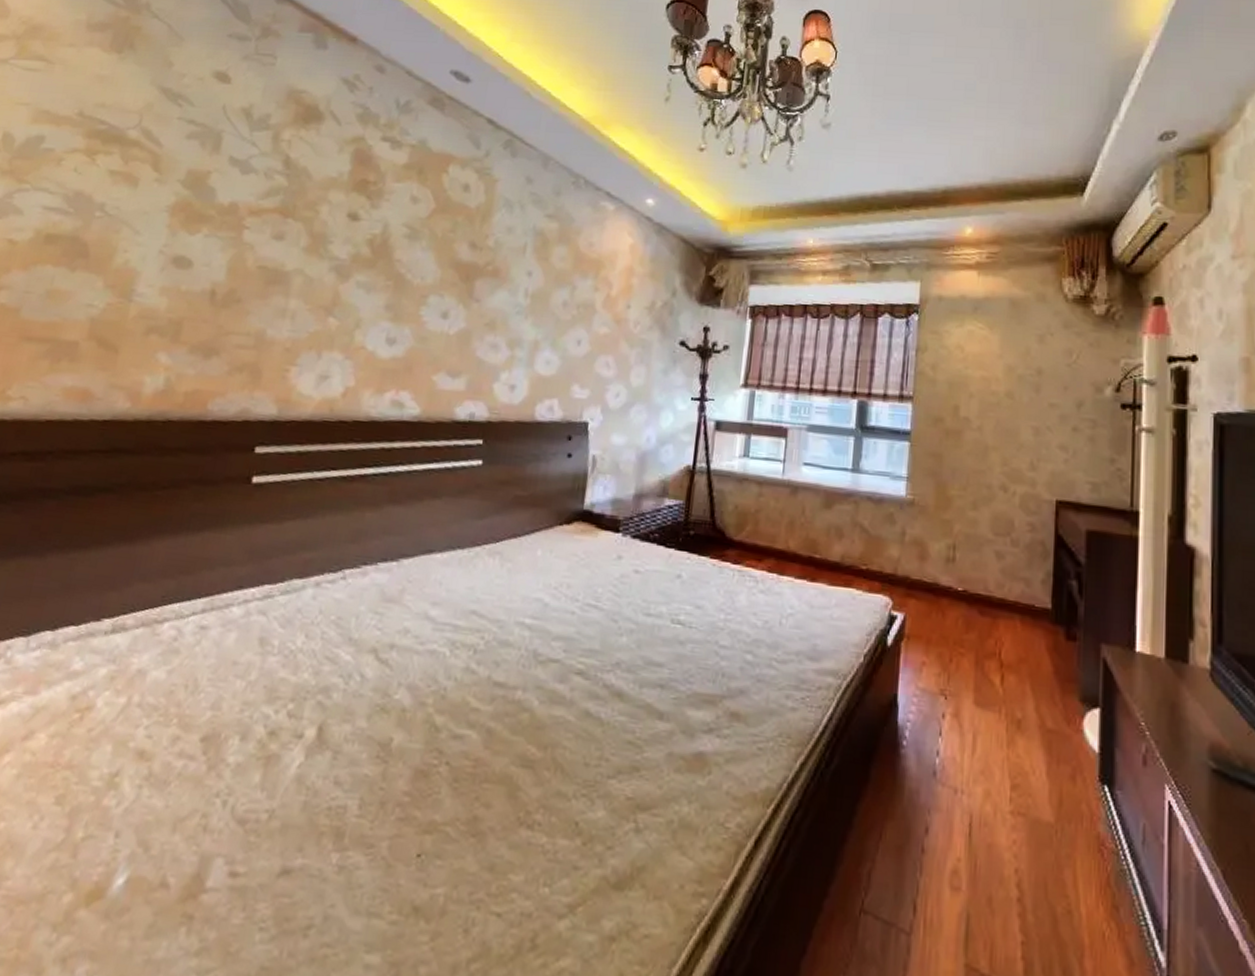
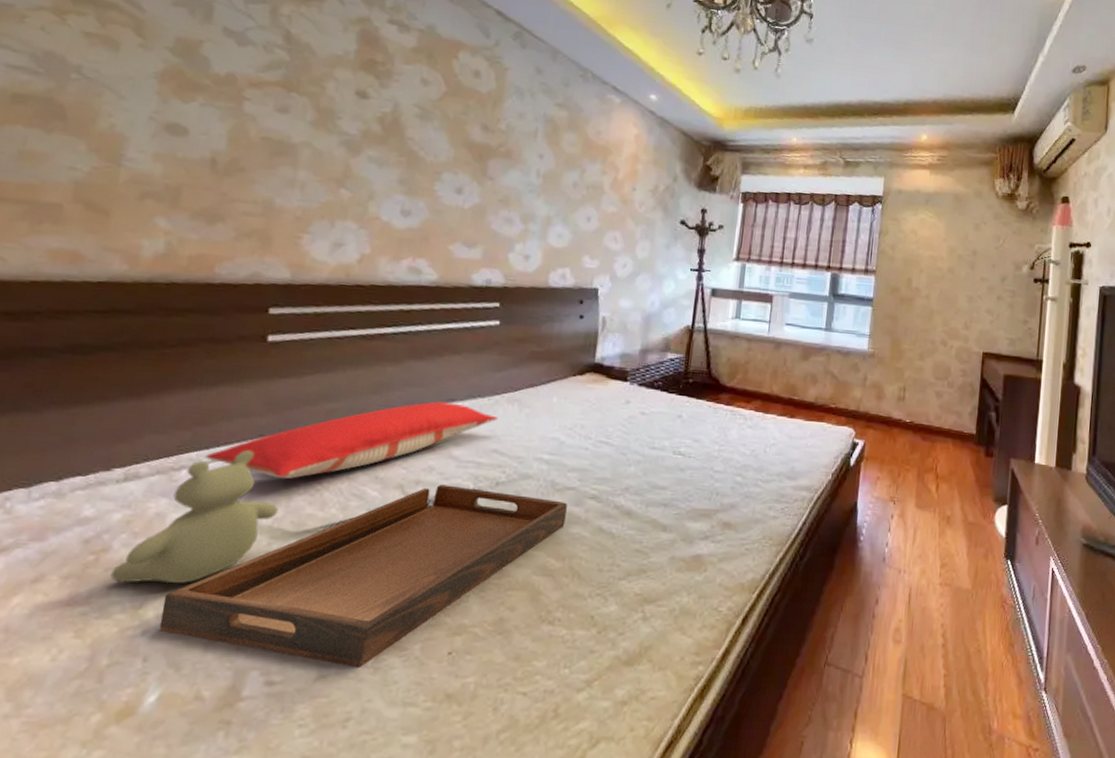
stuffed bear: none [92,603,252,751] -> present [110,450,278,584]
serving tray: none [132,650,551,864] -> present [159,484,567,667]
pillow: none [186,552,479,637] -> present [204,401,499,479]

